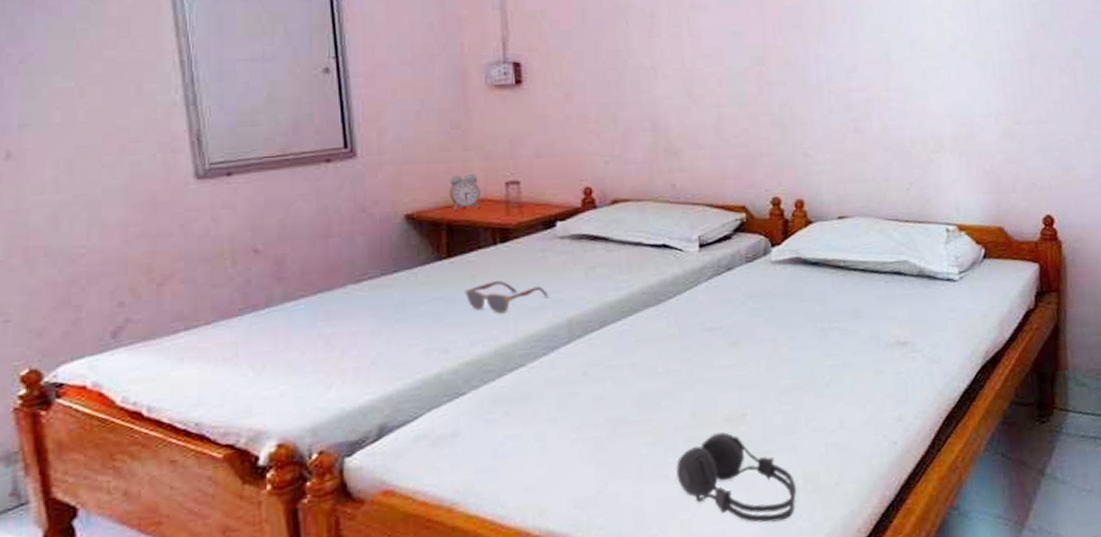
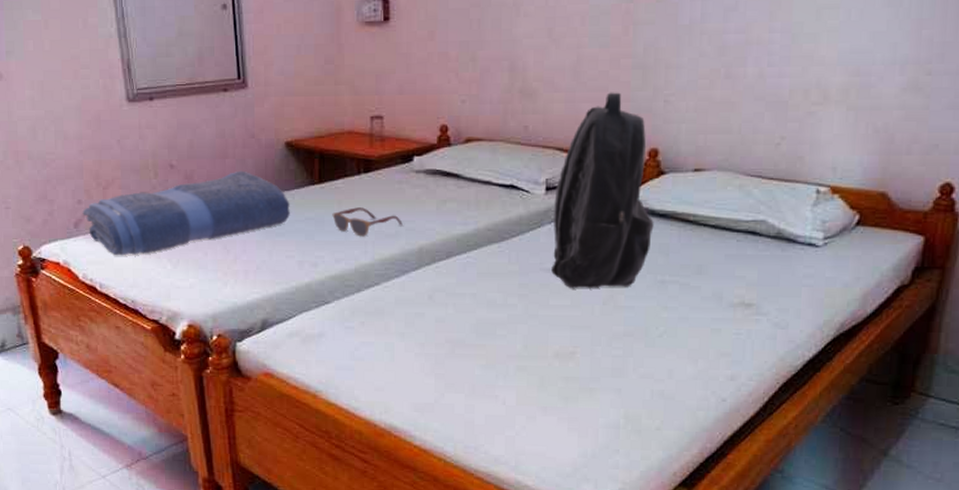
towel: none [125,250,412,368] -> present [82,170,290,256]
alarm clock: present [449,174,480,212] -> none [322,108,348,142]
headphones: present [676,432,797,523] -> none [506,366,618,452]
backpack: none [709,147,808,346] -> present [551,92,654,288]

